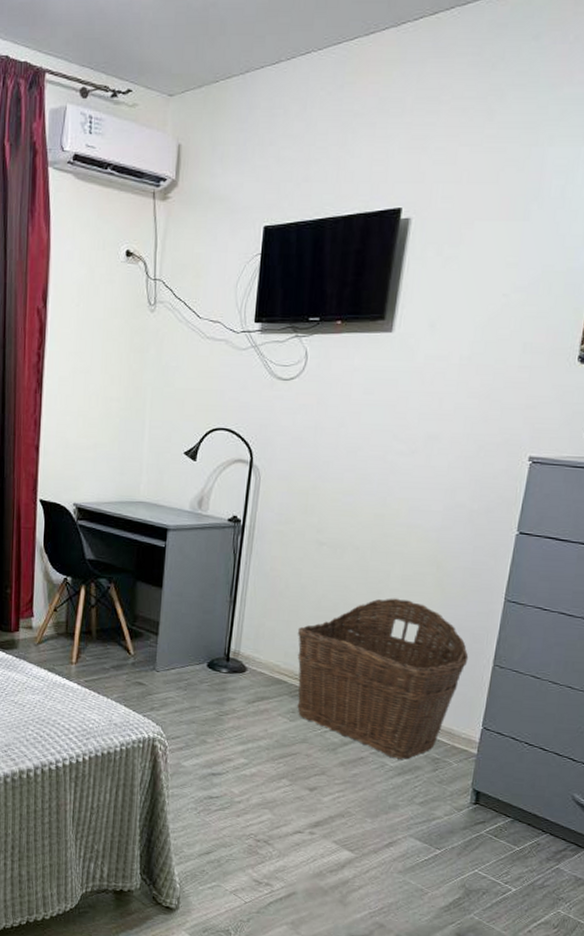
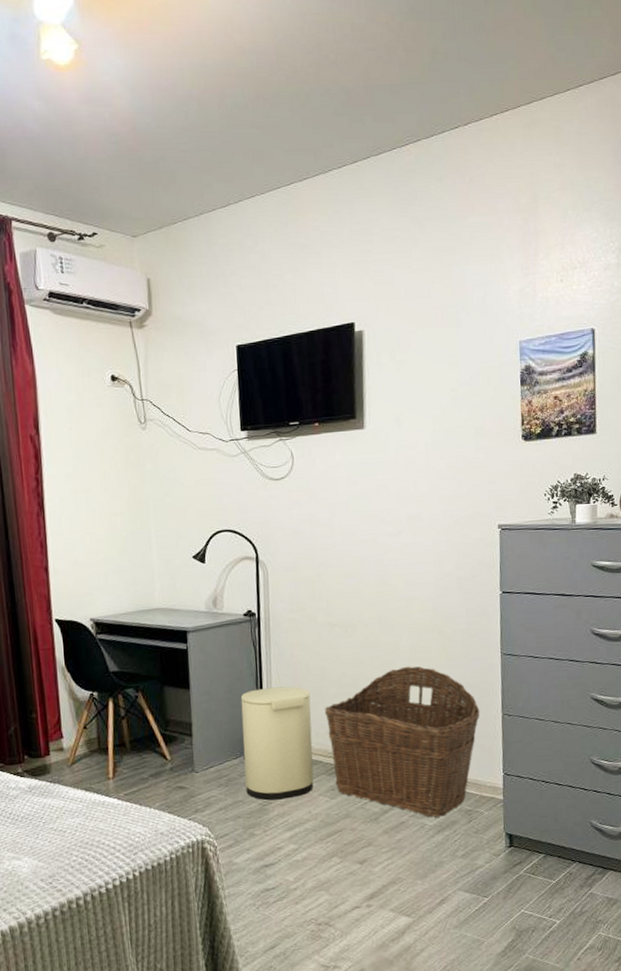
pedal bin: none [204,598,285,713] -> present [240,686,314,801]

